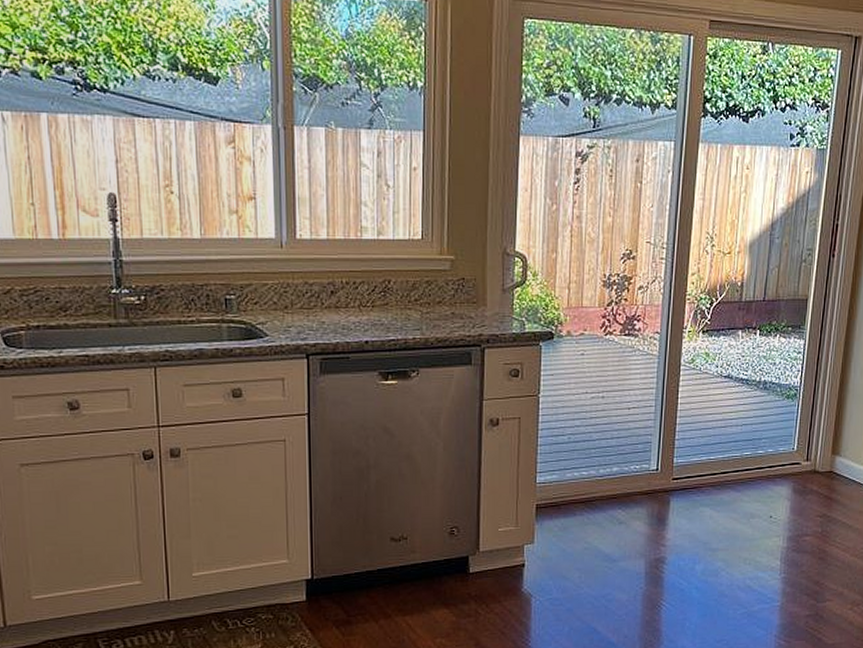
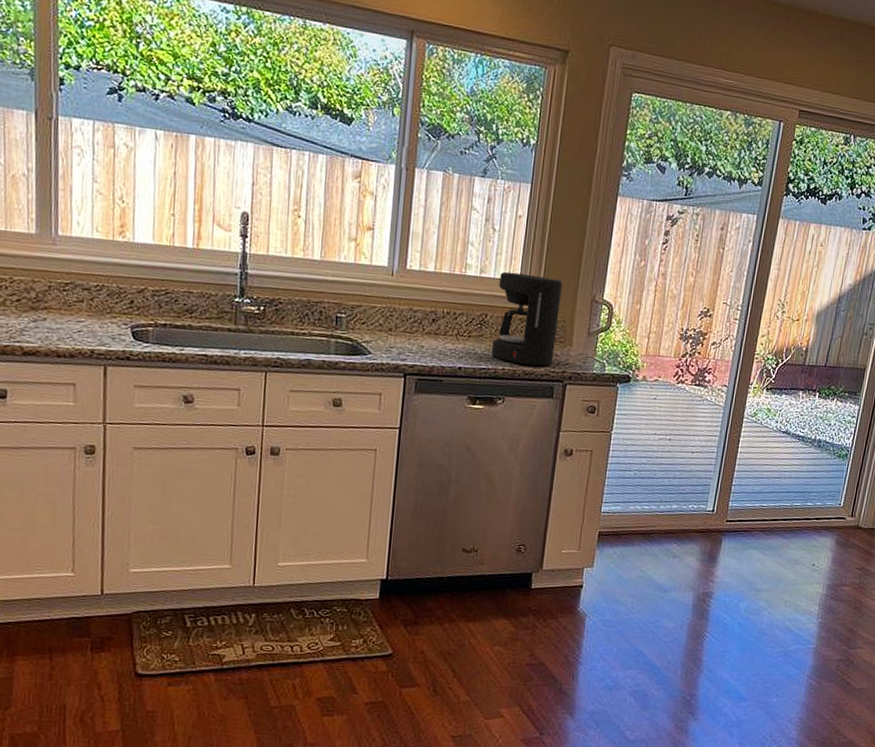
coffee maker: none [399,231,469,332] -> present [491,271,562,367]

